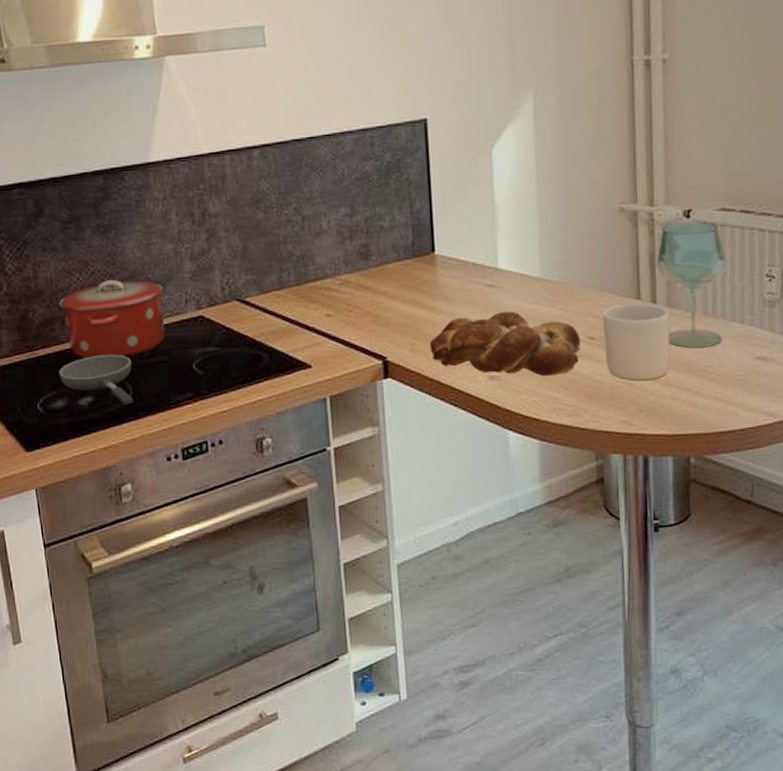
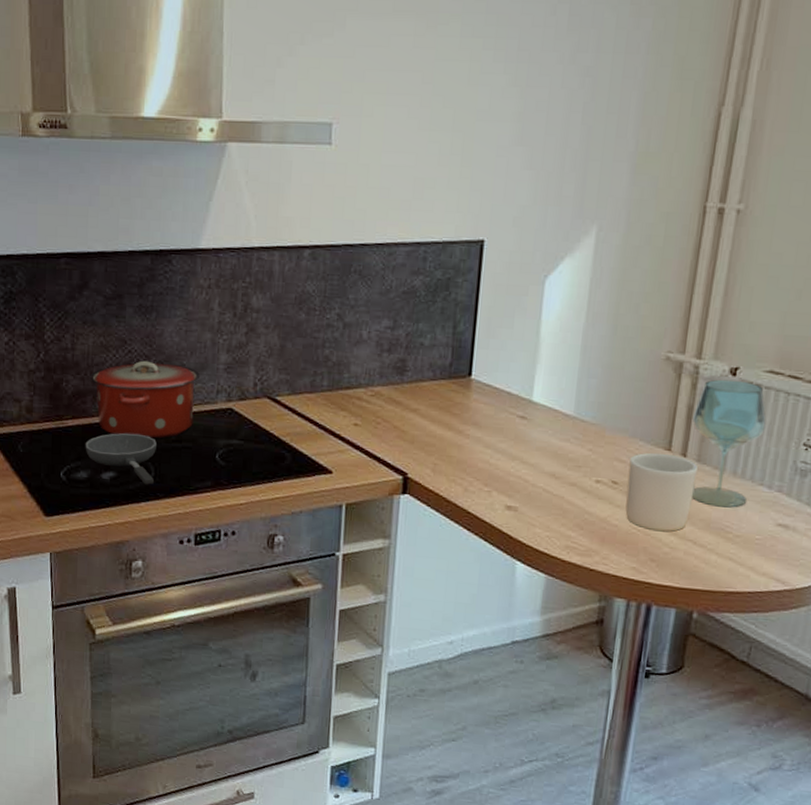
bread loaf: present [429,311,580,377] -> none [451,444,603,515]

